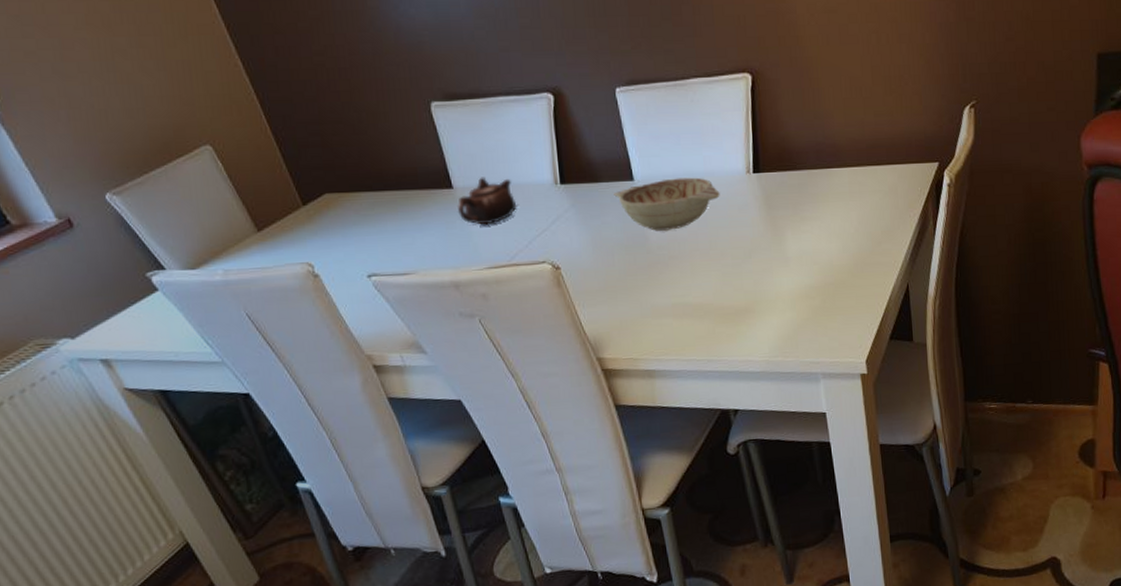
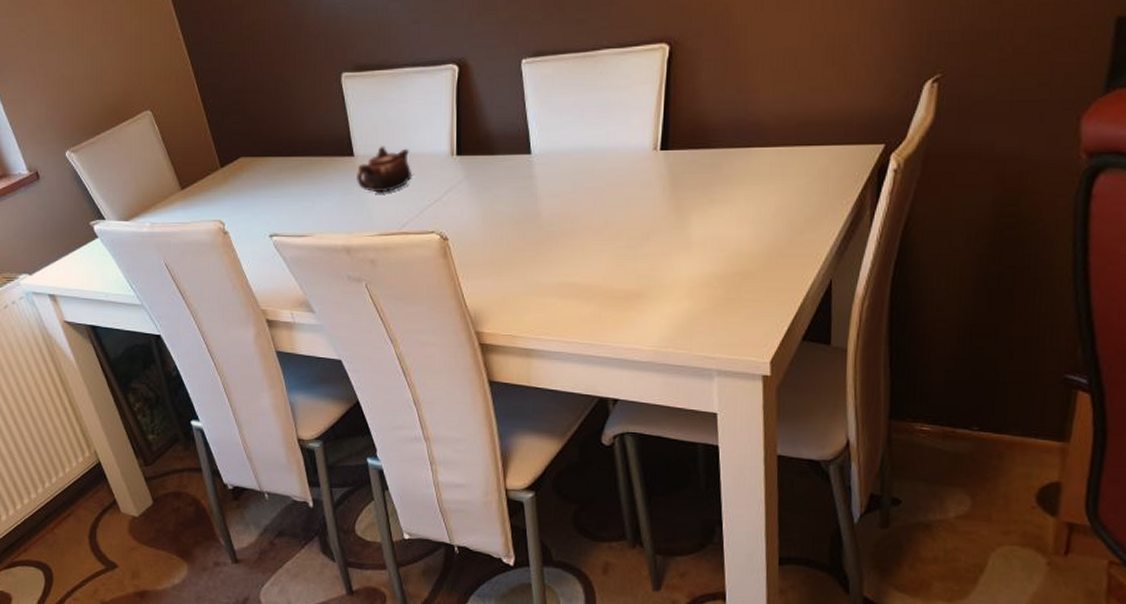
decorative bowl: present [614,177,720,231] -> none [509,153,621,207]

